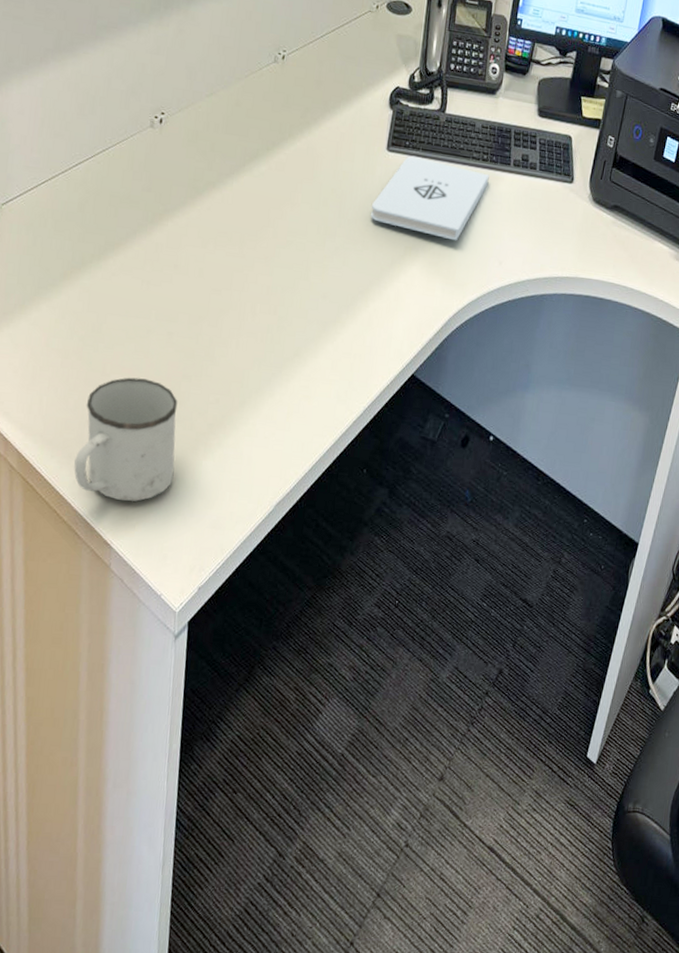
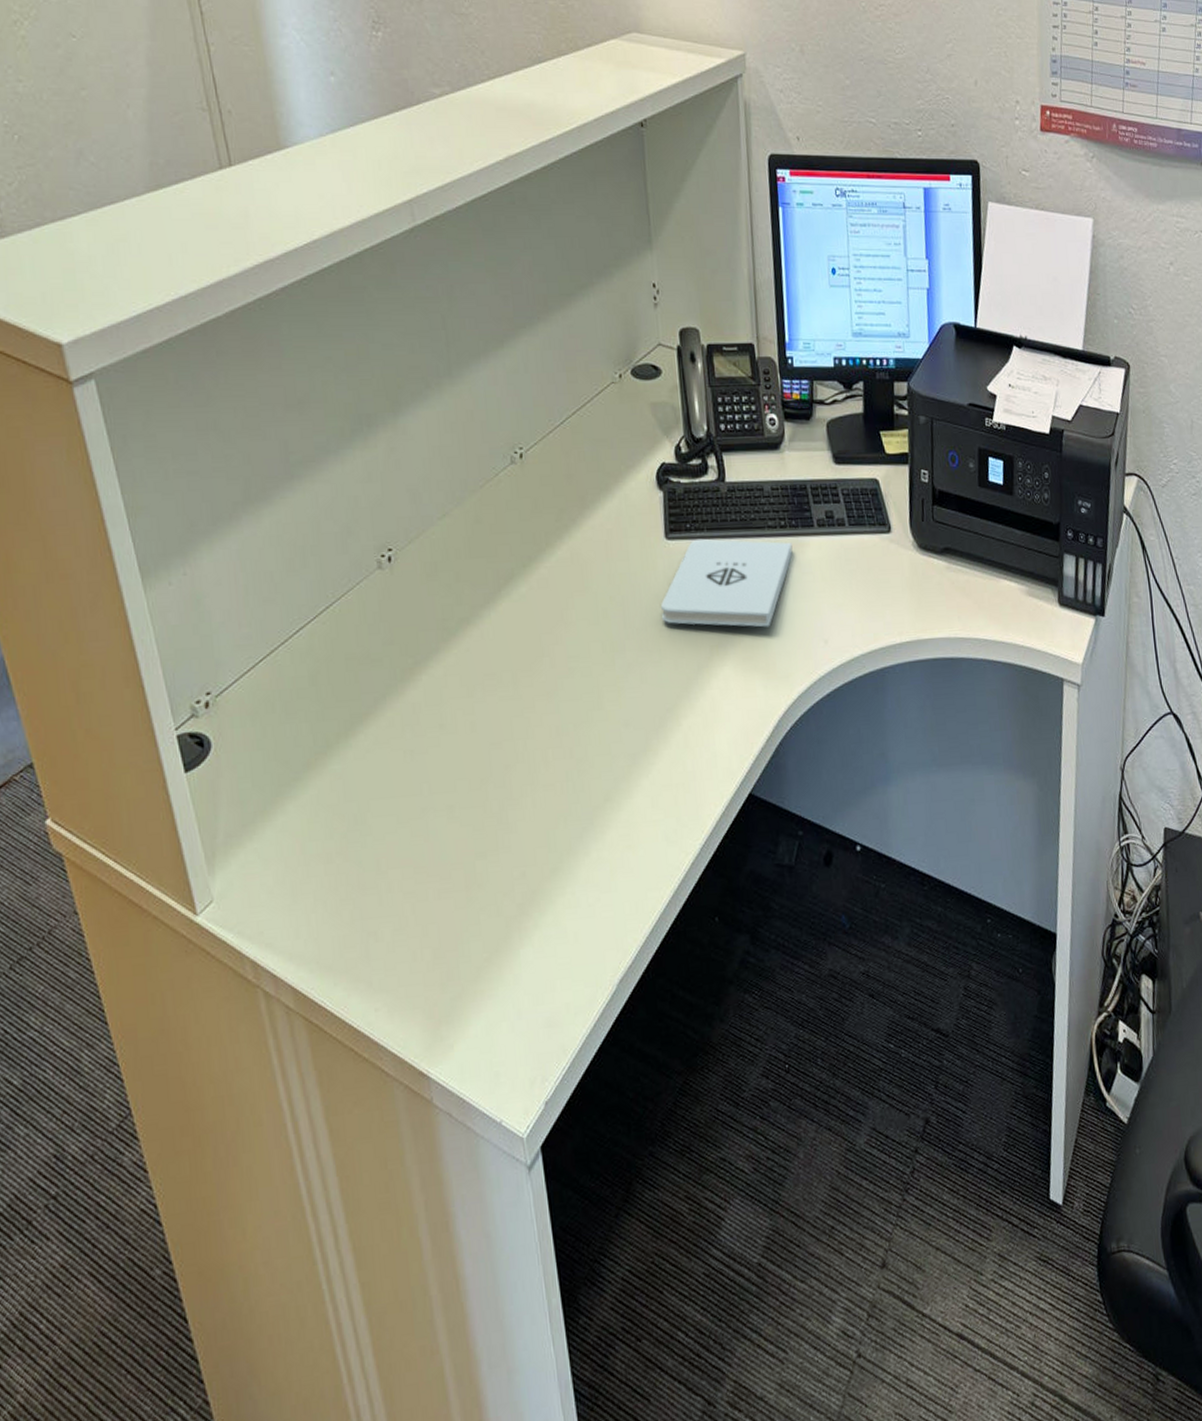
mug: present [74,377,178,502] -> none [364,866,489,1020]

